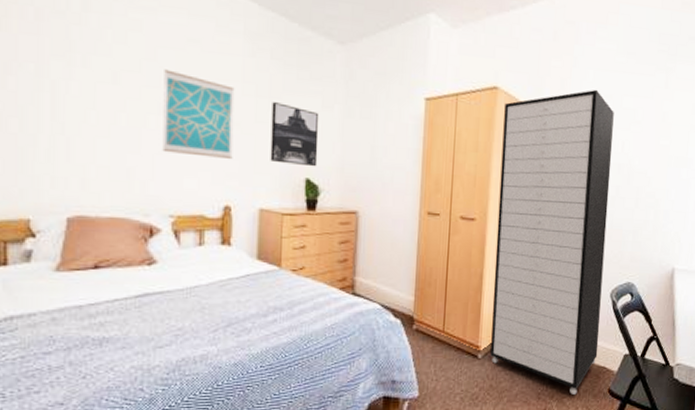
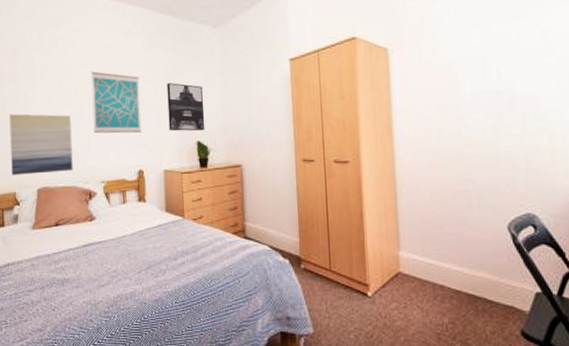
wall art: none [24,108,128,198] -> present [9,114,73,175]
storage cabinet: present [490,89,614,395] -> none [365,21,502,336]

